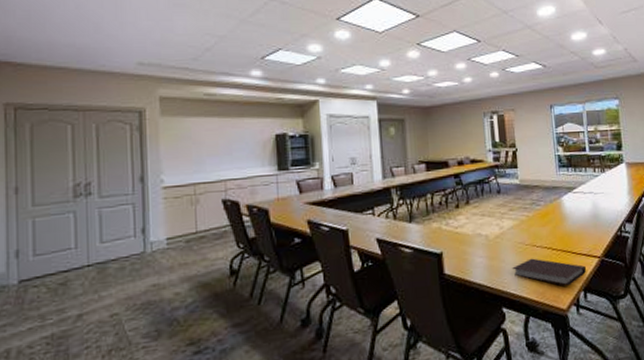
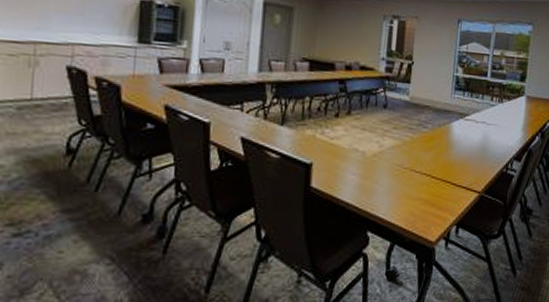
notebook: present [511,258,586,286] -> none [384,183,463,218]

